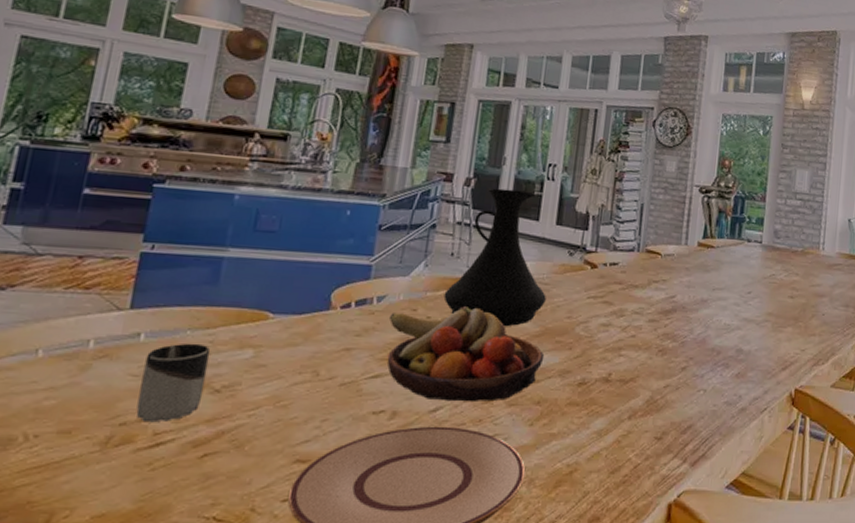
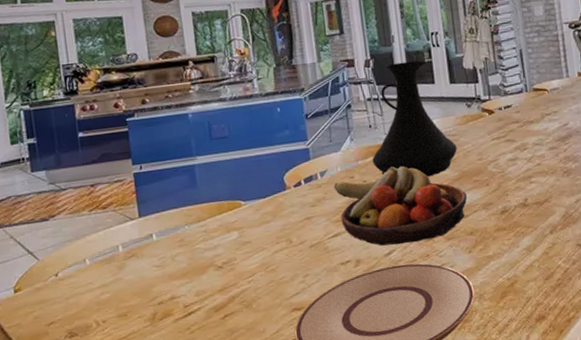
cup: present [136,343,211,423] -> none [162,234,211,300]

